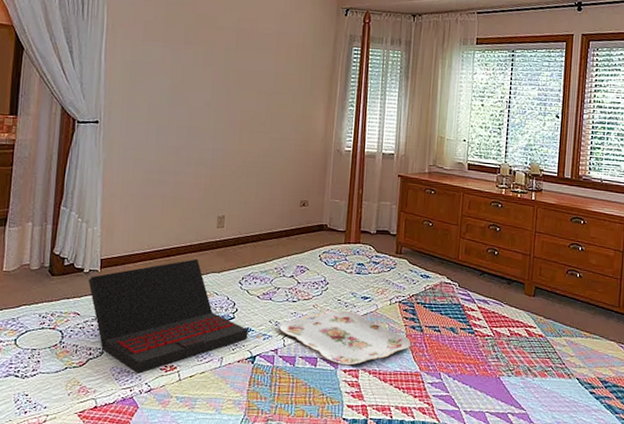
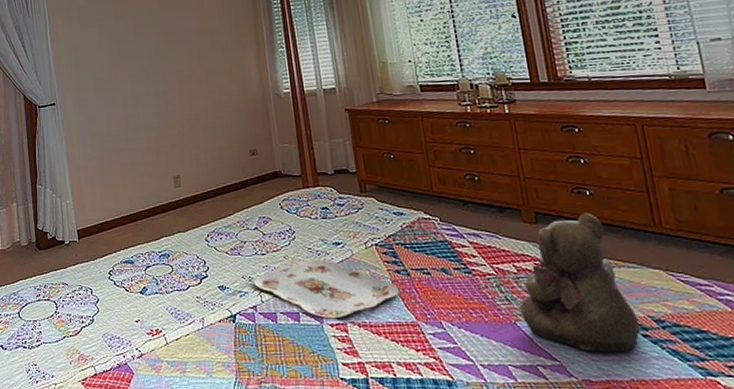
laptop: present [87,259,249,374] -> none [69,221,225,339]
teddy bear: none [505,291,591,405] -> present [519,213,641,352]

